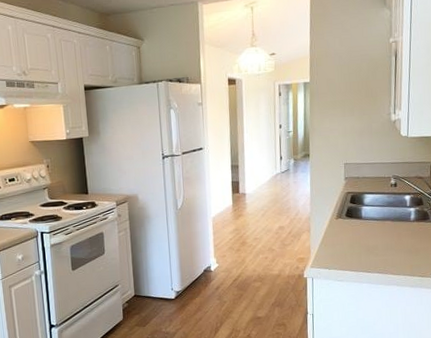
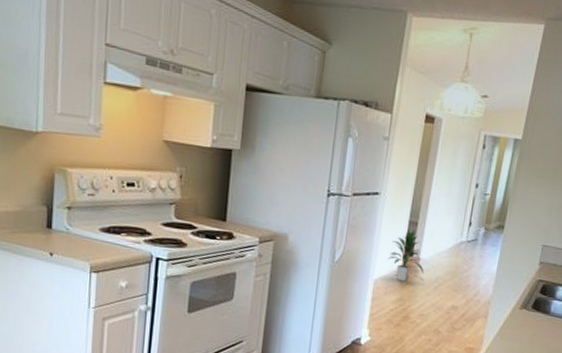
indoor plant: none [220,171,251,215] -> present [388,229,424,282]

